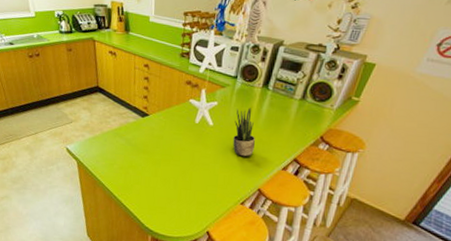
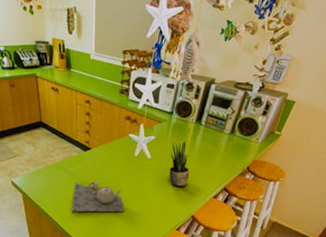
teapot: none [128,149,184,183] -> present [72,181,124,212]

